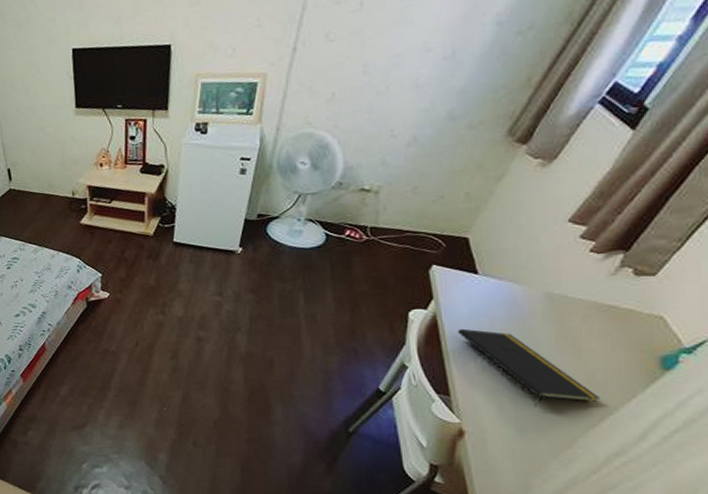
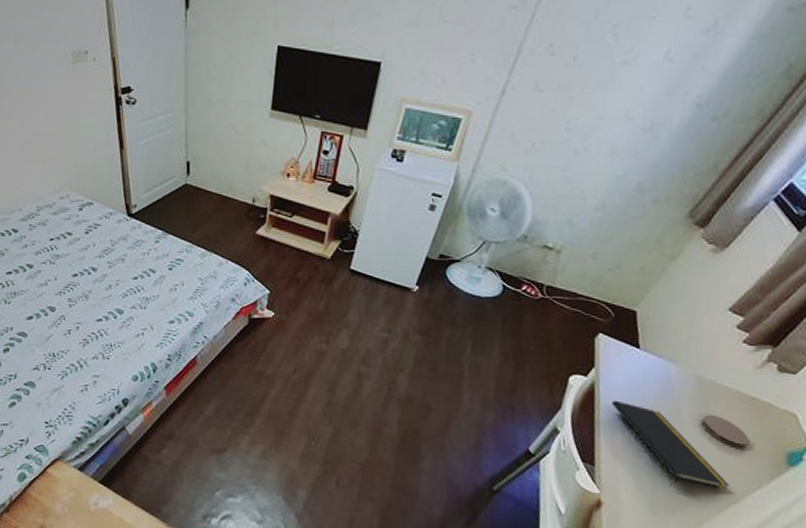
coaster: none [558,328,614,359] -> present [701,414,750,448]

